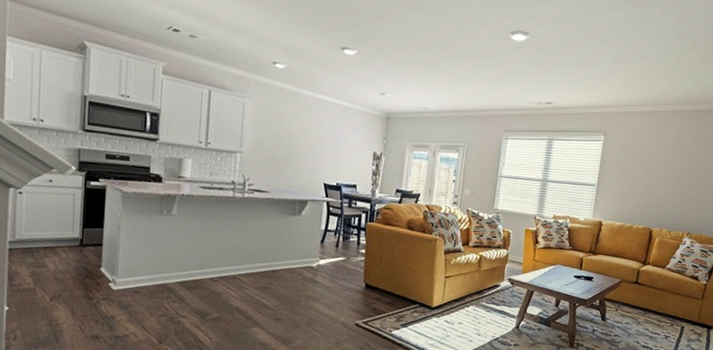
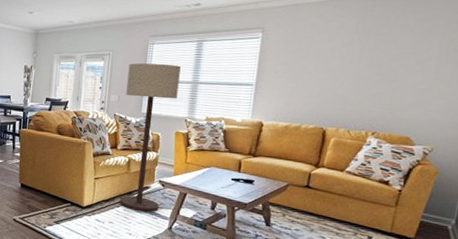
floor lamp: none [469,157,532,311] -> present [119,63,181,212]

